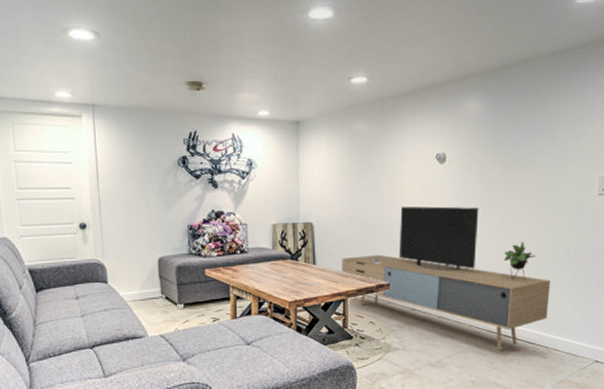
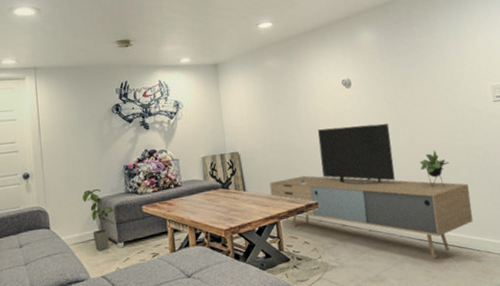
house plant: none [143,246,178,311] -> present [82,188,116,251]

